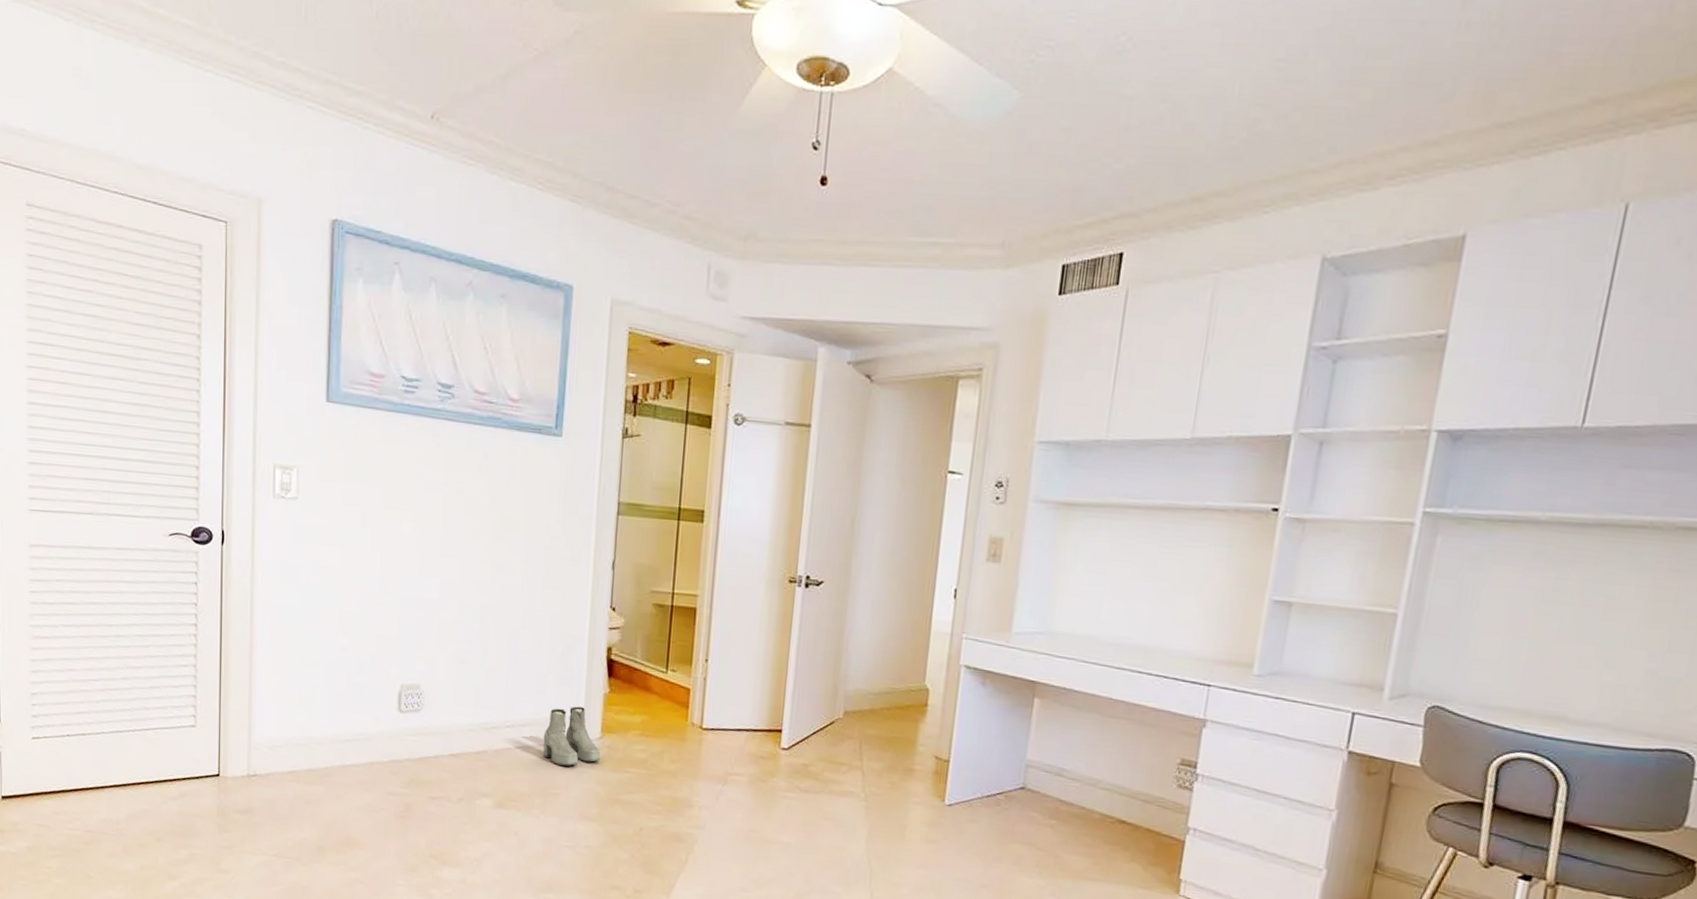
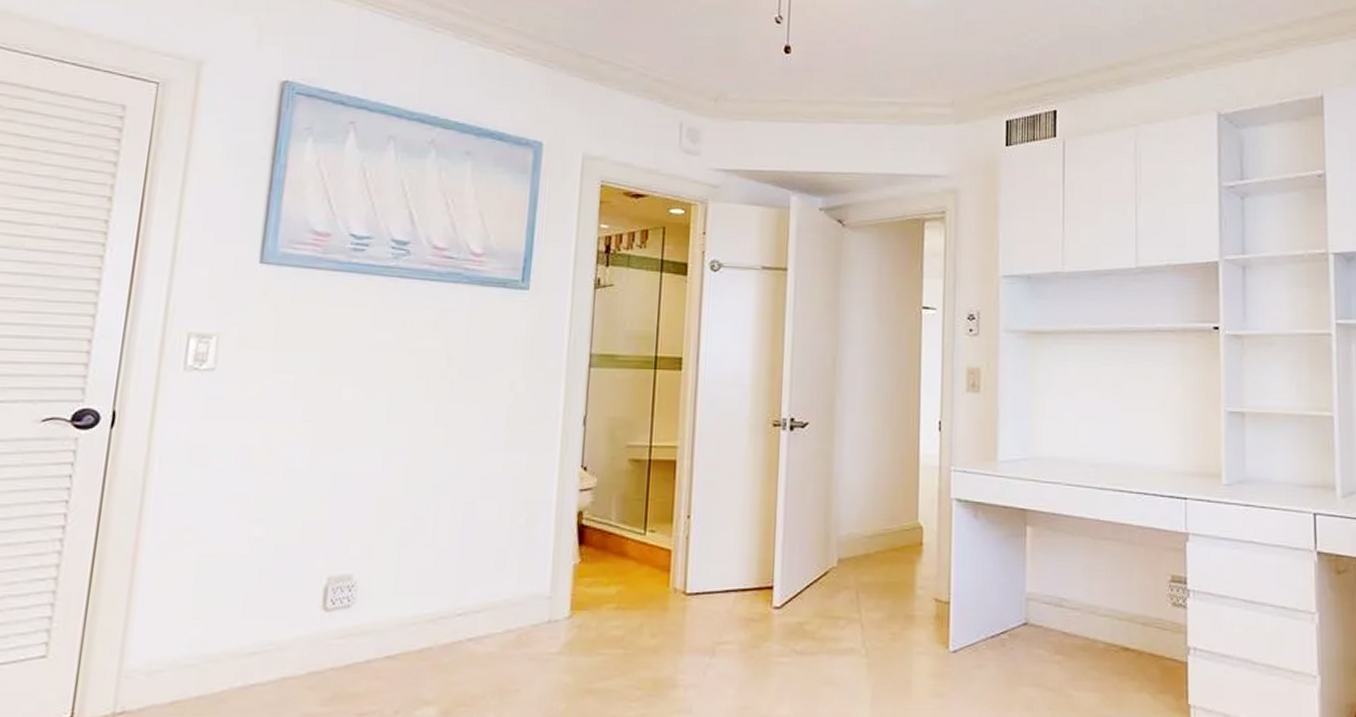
boots: present [543,706,600,767] -> none [501,582,569,655]

